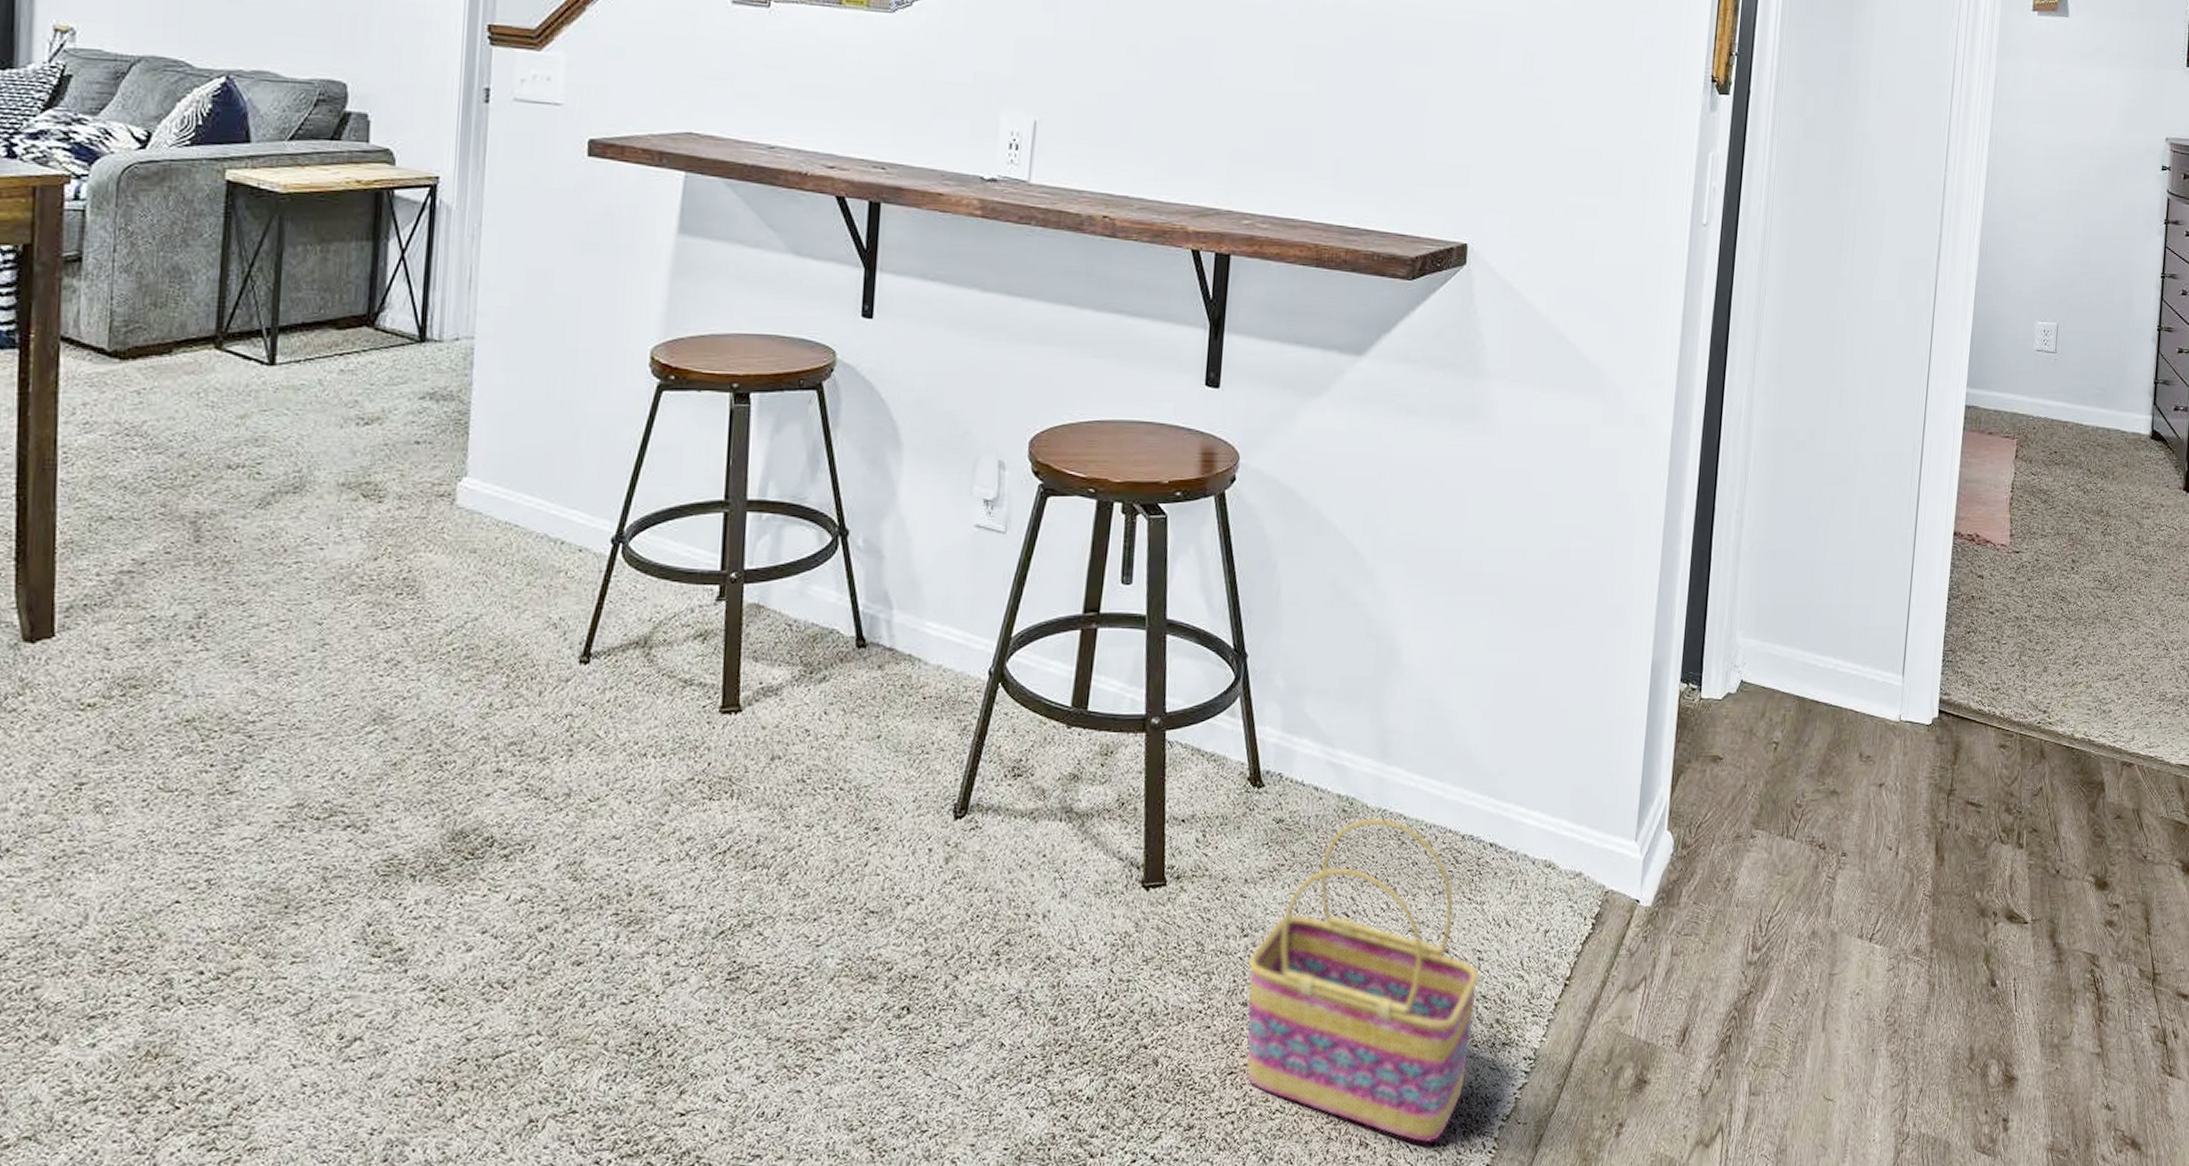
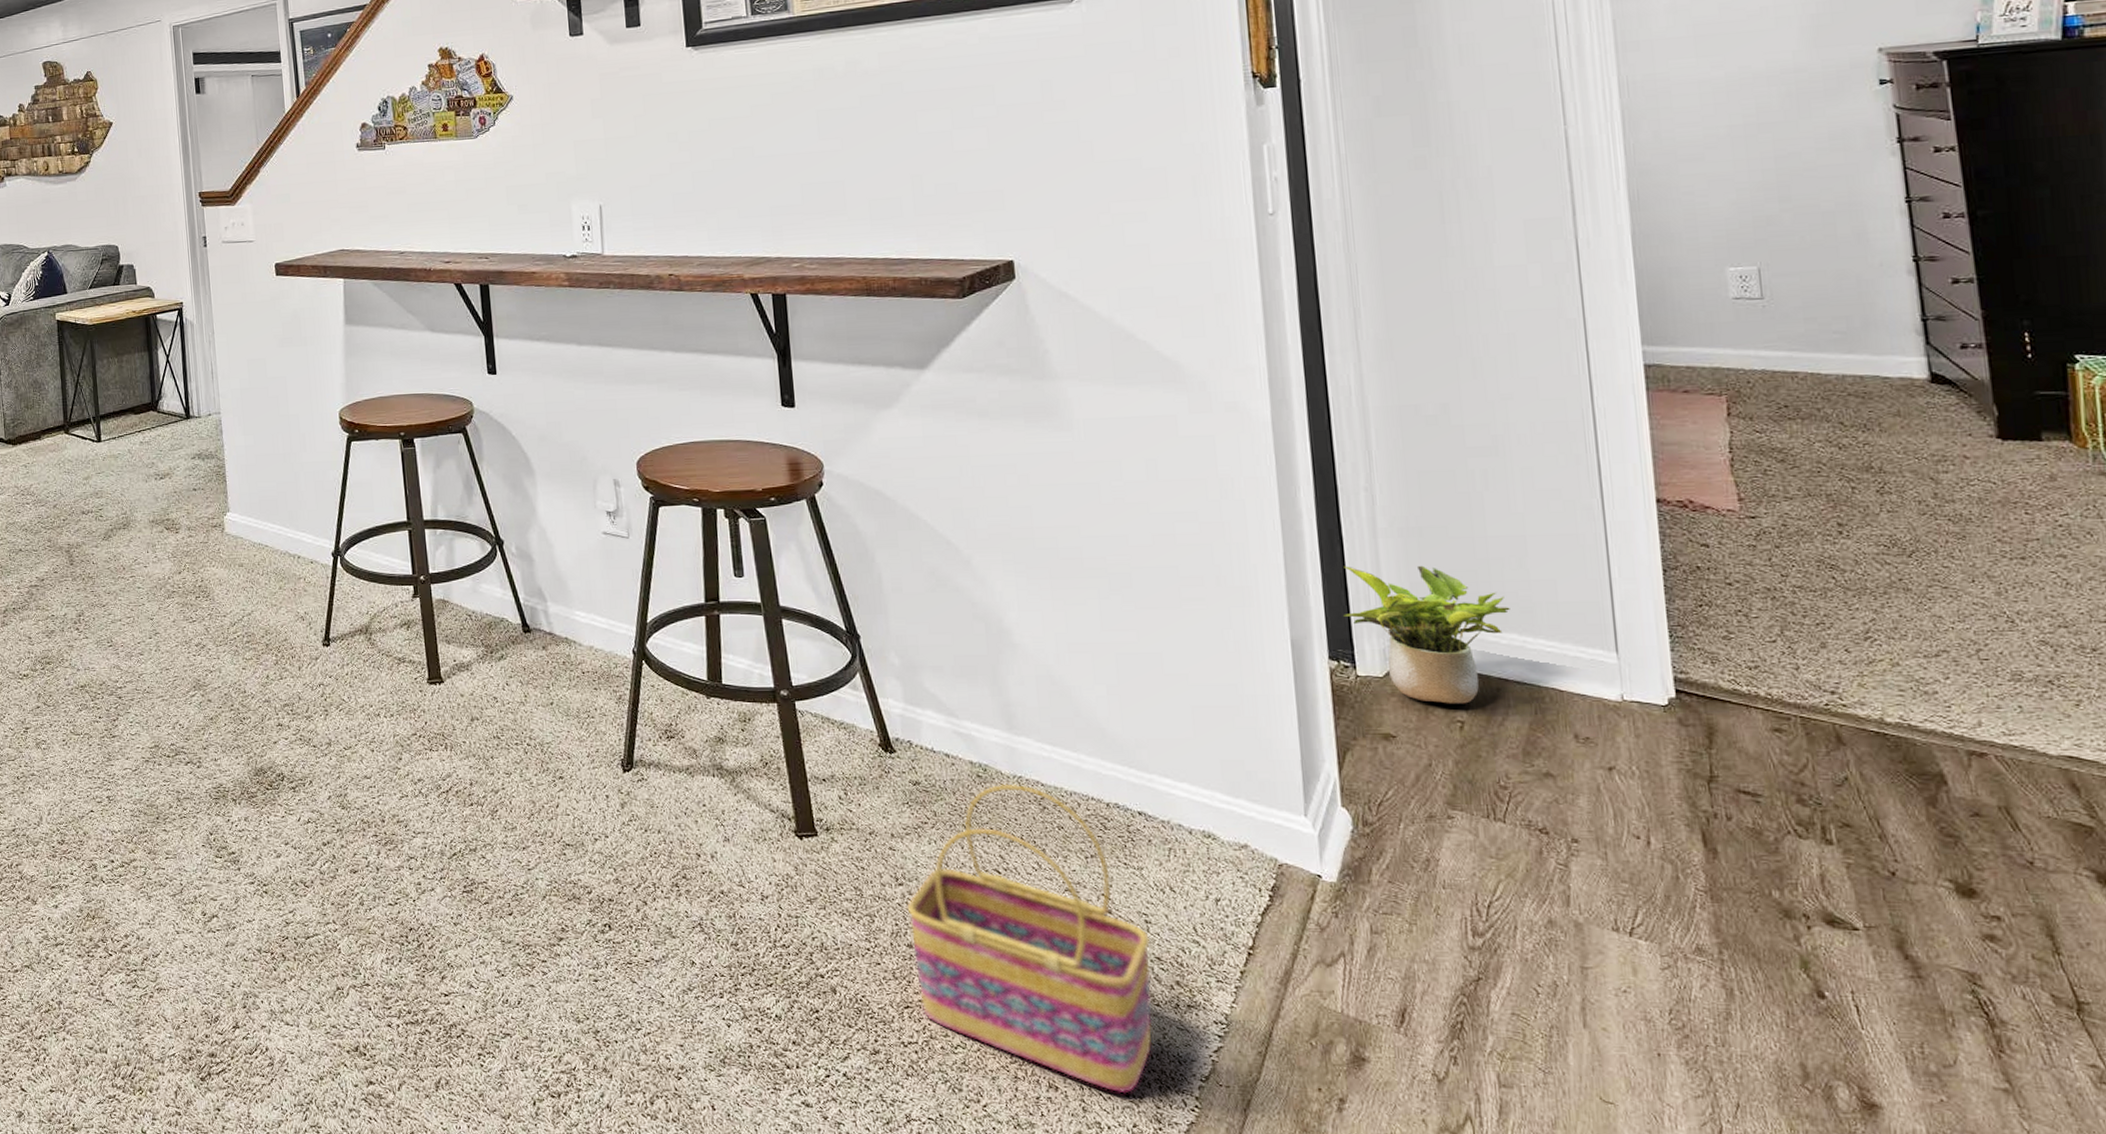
potted plant: none [1699,588,1831,726] -> present [1344,565,1510,704]

